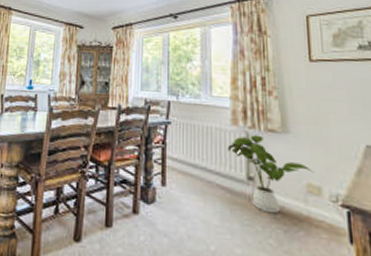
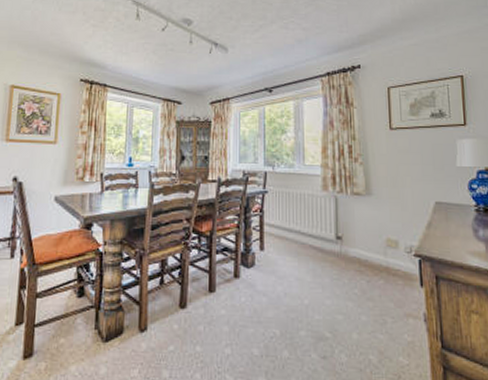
house plant: present [227,135,315,214] -> none [319,198,393,267]

